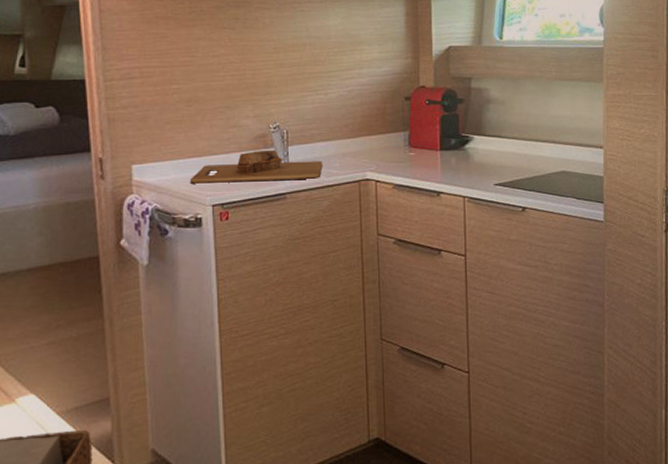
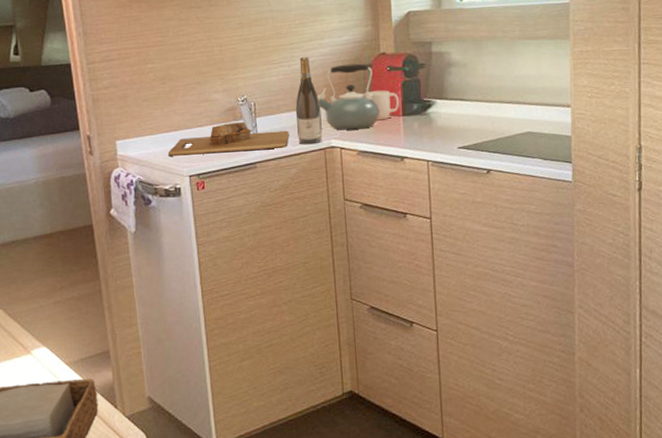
wine bottle: none [330,85,358,177] -> present [295,56,323,145]
kettle: none [354,95,417,163] -> present [317,63,380,130]
mug: none [400,123,438,154] -> present [363,90,400,121]

